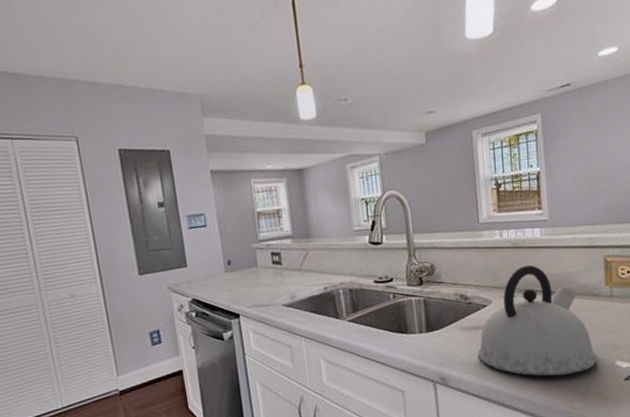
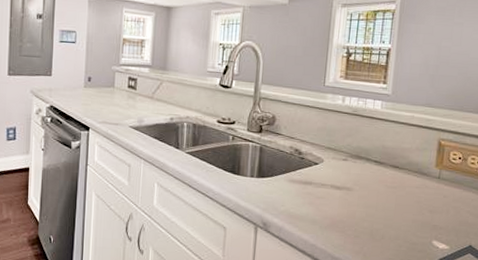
kettle: present [477,264,597,376] -> none [301,133,415,244]

